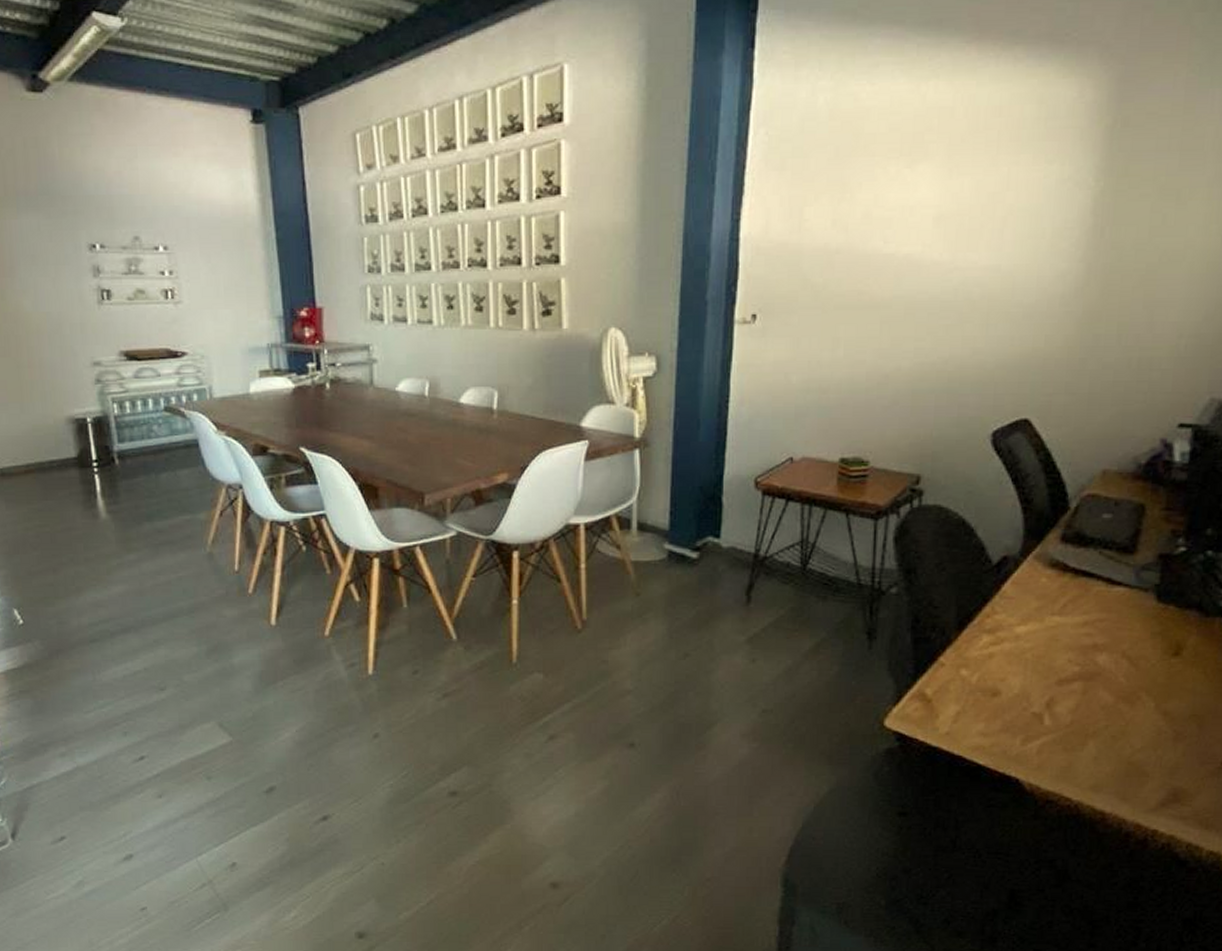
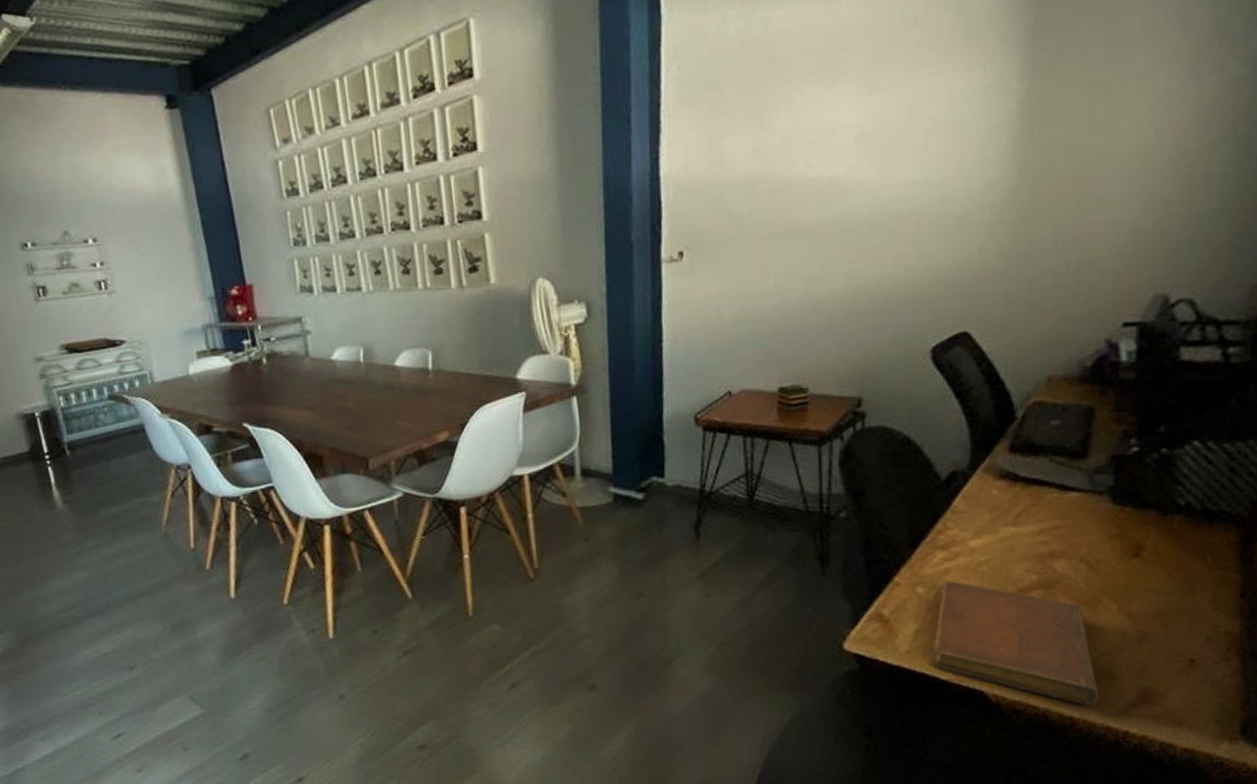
notebook: none [970,665,1131,802] -> present [932,580,1099,706]

